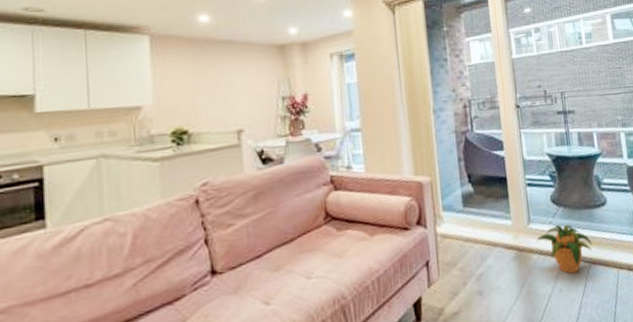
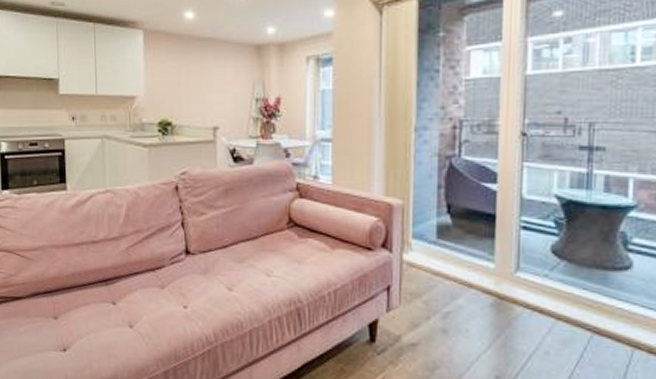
potted plant: present [536,224,592,274] -> none [524,280,601,339]

